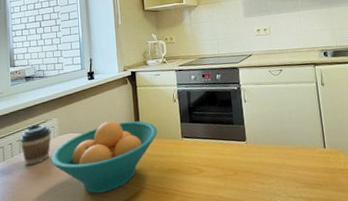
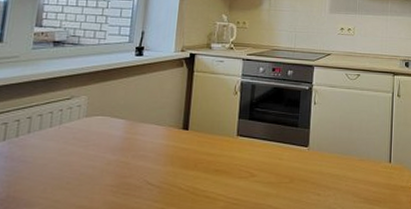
coffee cup: present [19,123,52,166] -> none [31,99,76,150]
fruit bowl: present [50,120,157,194] -> none [68,107,210,191]

